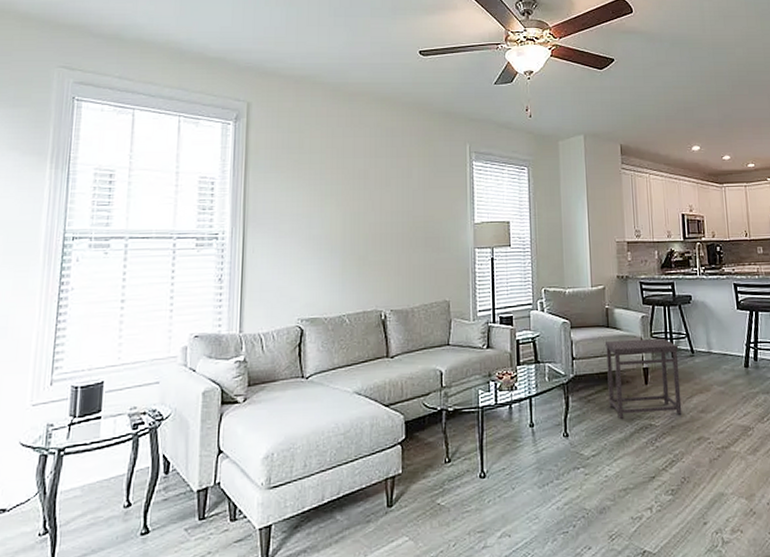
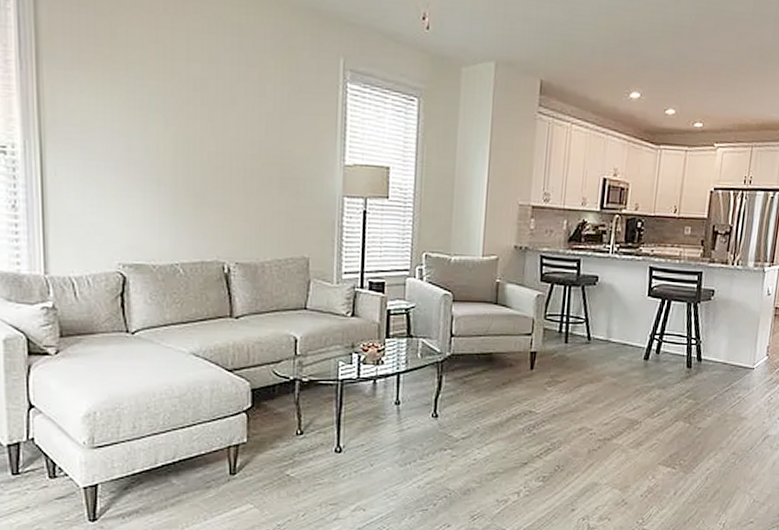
side table: present [604,338,682,419] -> none [487,320,573,404]

